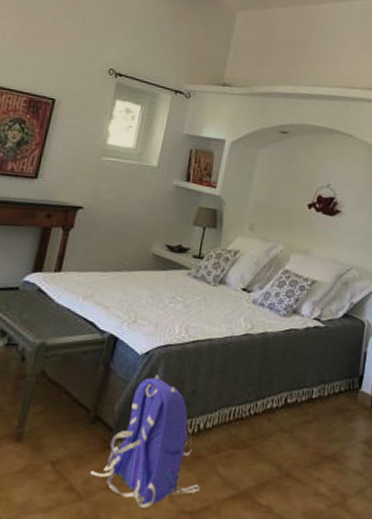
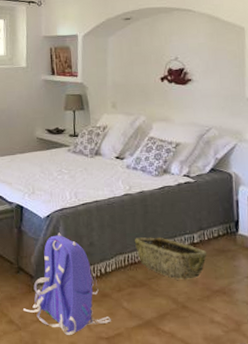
woven basket: none [245,388,324,442] -> present [135,237,207,280]

